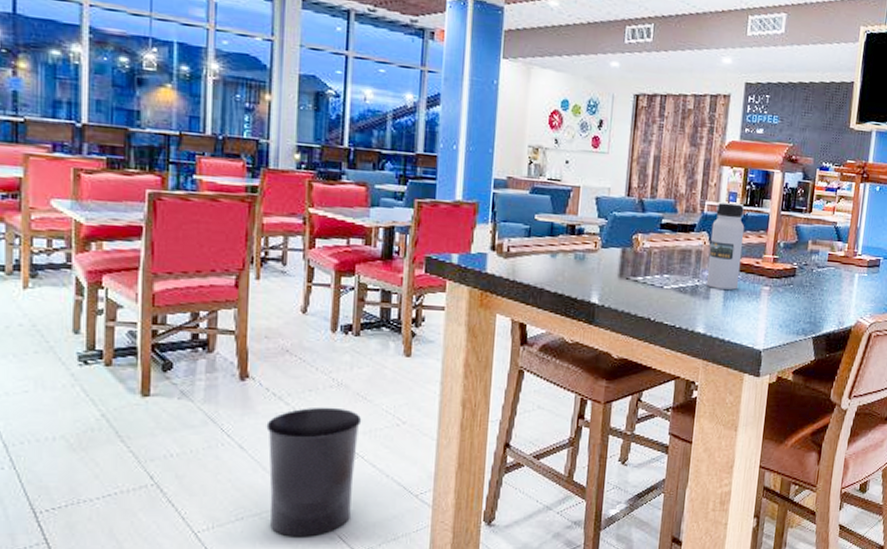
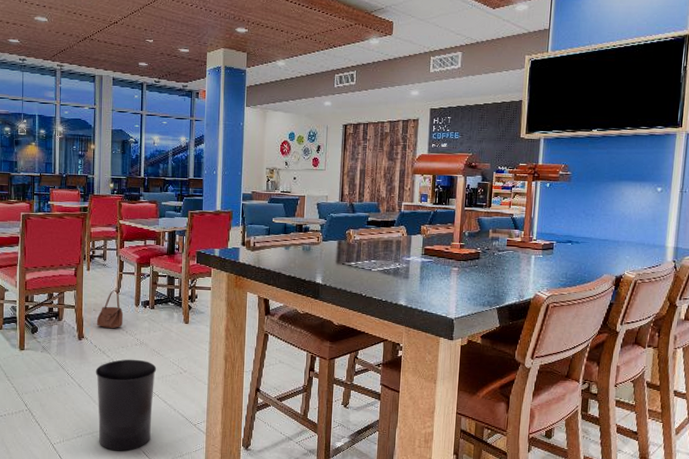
handbag: none [269,309,313,365] -> present [96,290,124,329]
water bottle: present [706,202,745,290] -> none [405,203,435,271]

